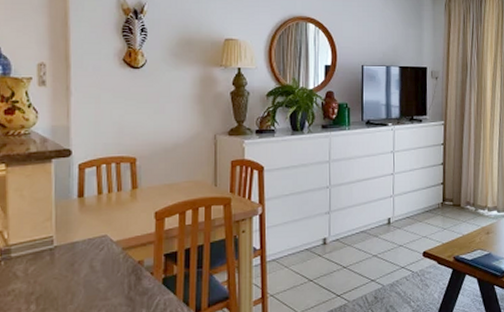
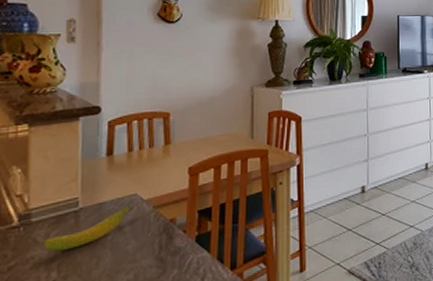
banana: none [21,245,103,285] -> present [41,204,132,251]

